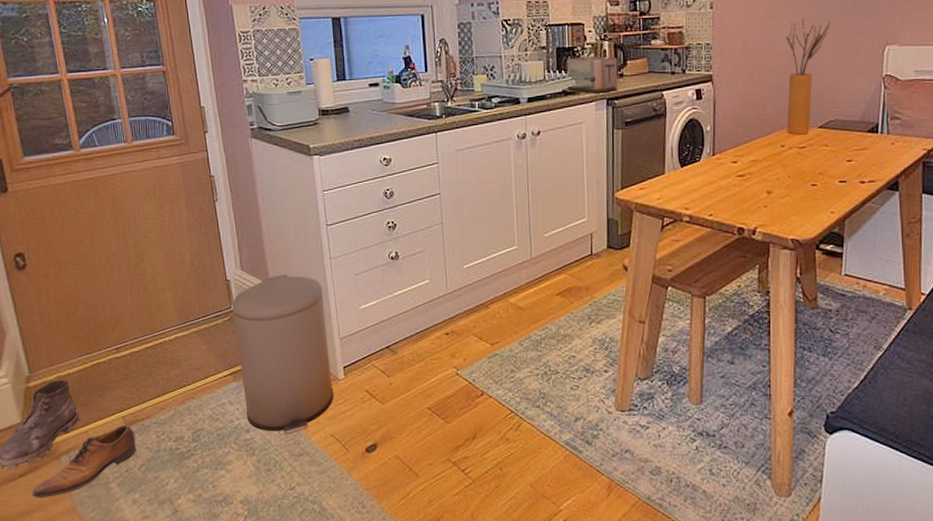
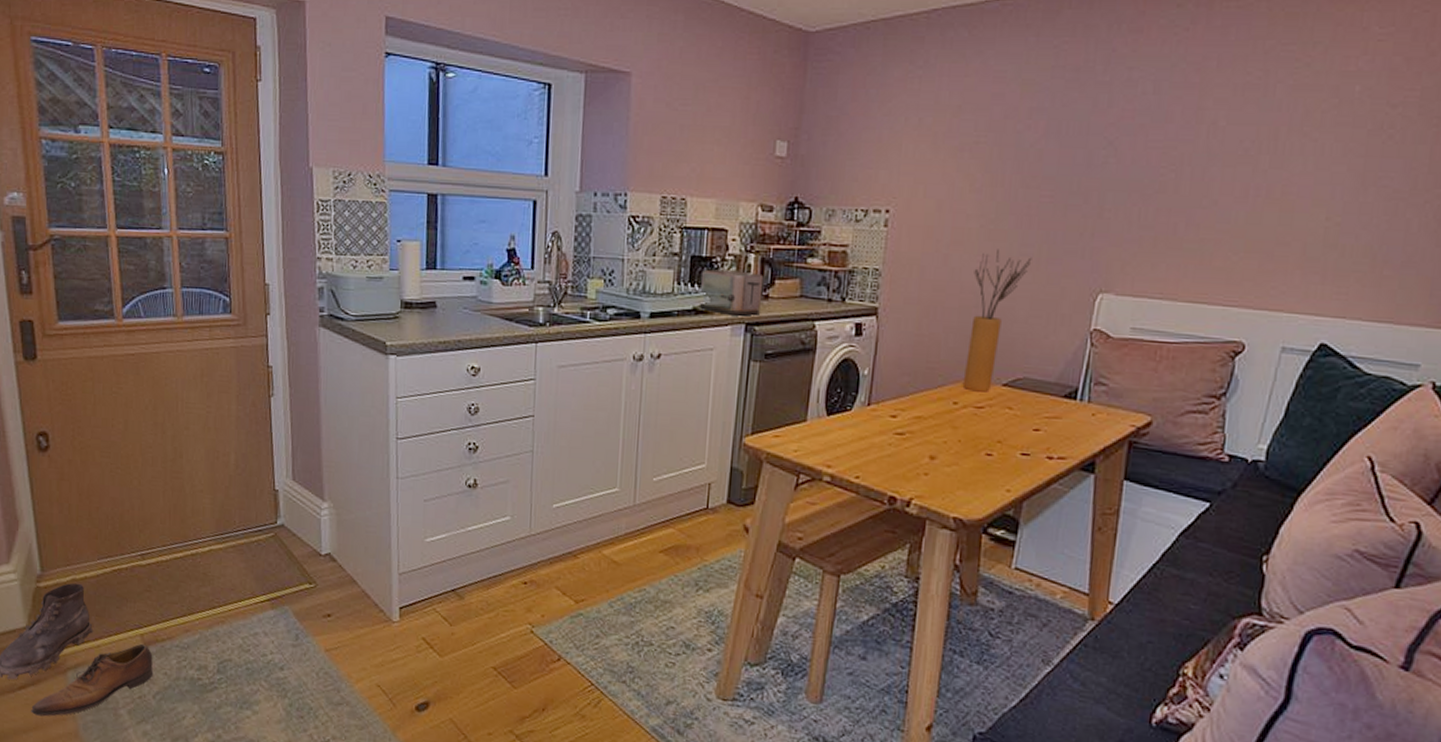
pedal bin: present [231,273,334,435] -> none [277,490,386,679]

